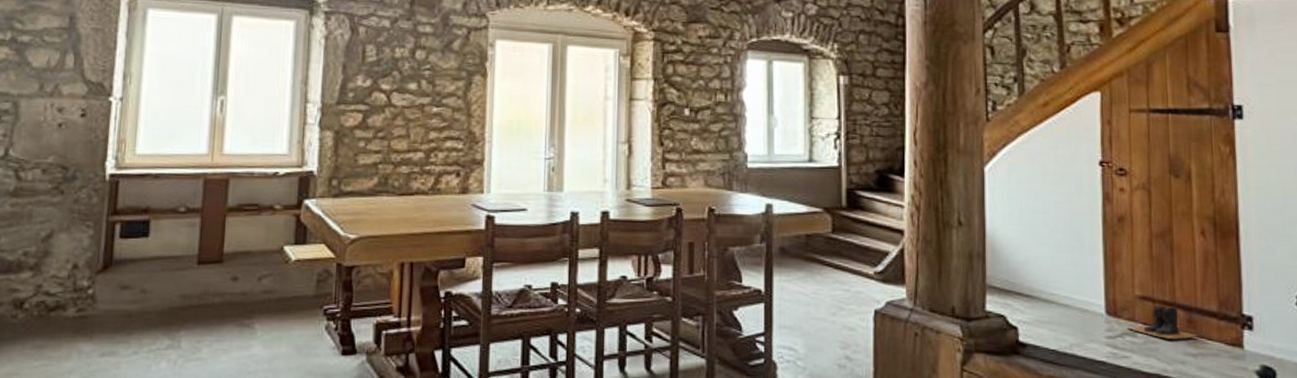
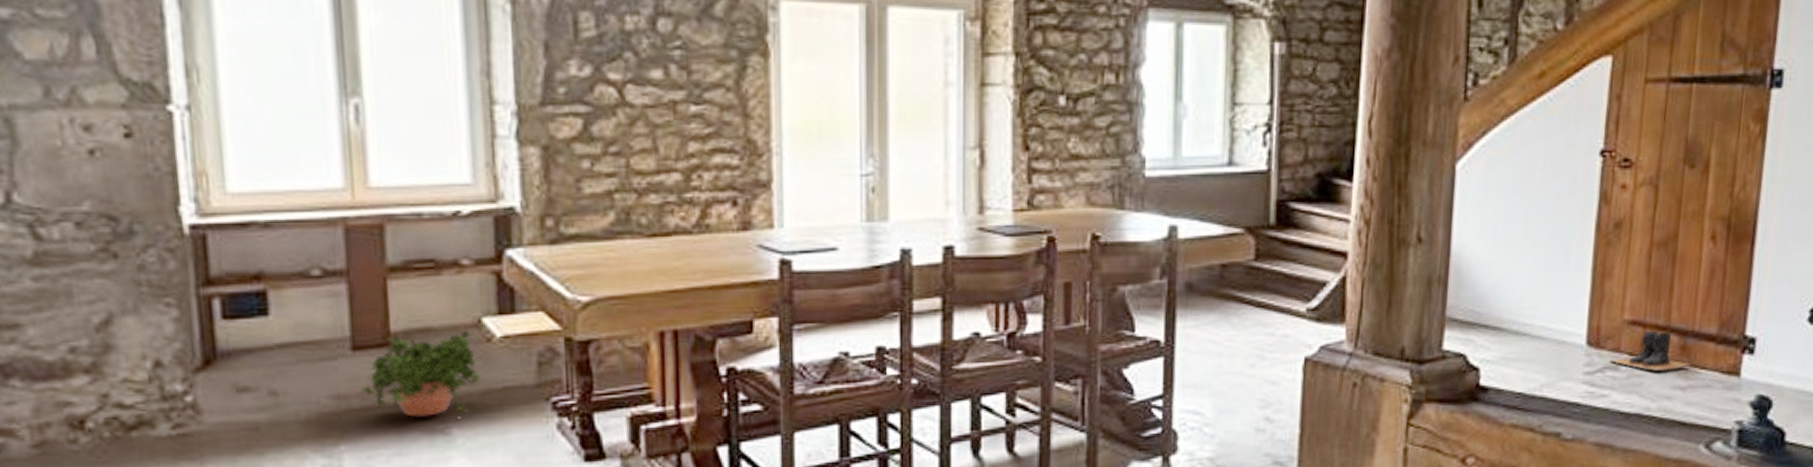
potted plant: none [199,253,279,316] -> present [360,329,482,417]

